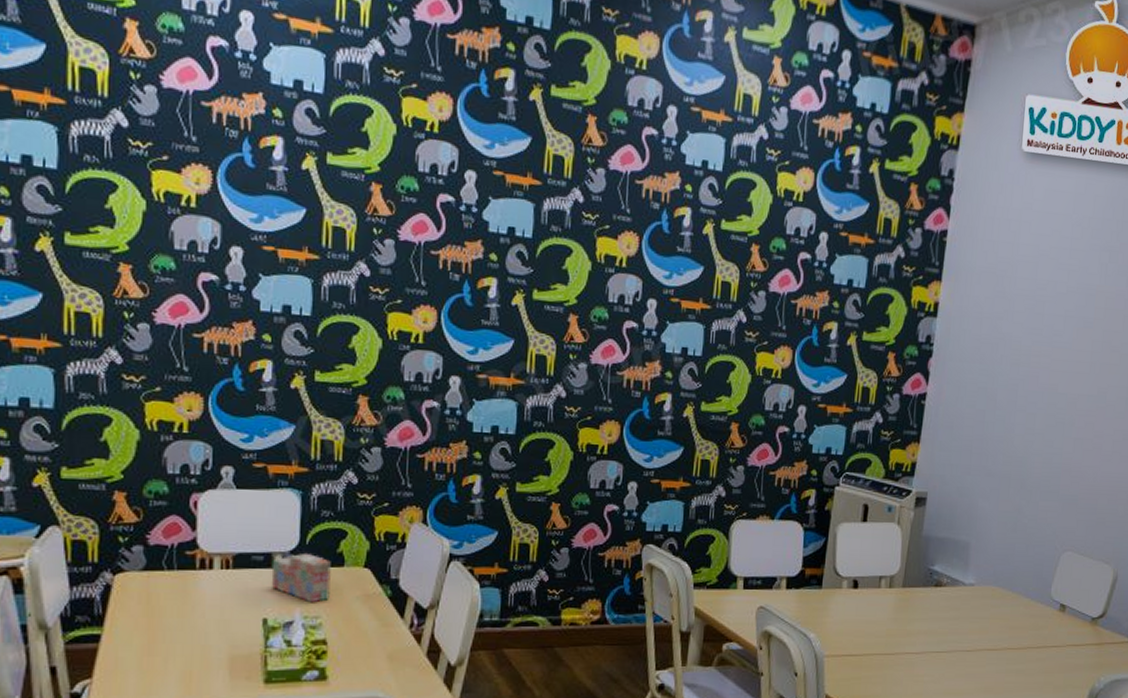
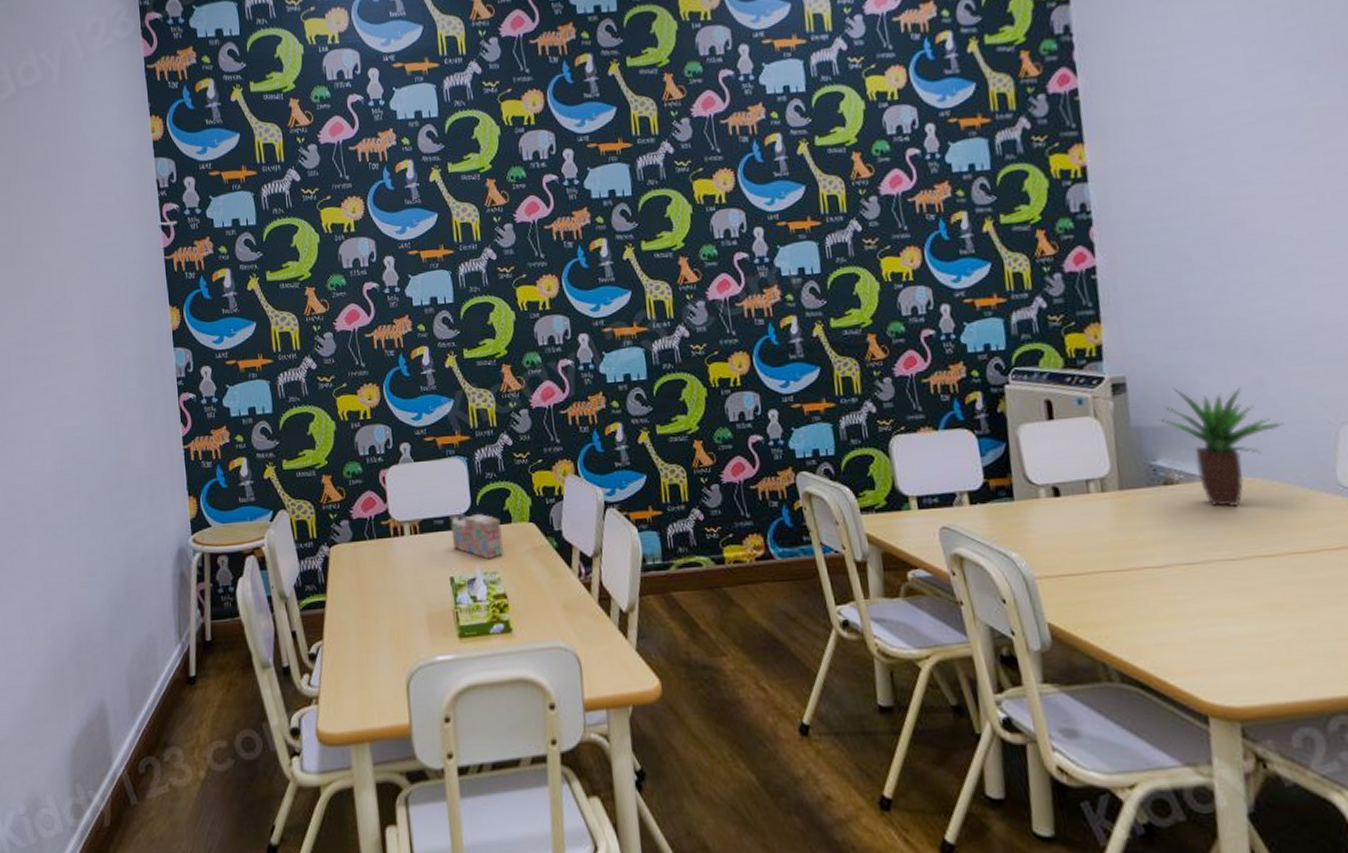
potted plant: none [943,506,1027,608] -> present [1158,386,1284,507]

